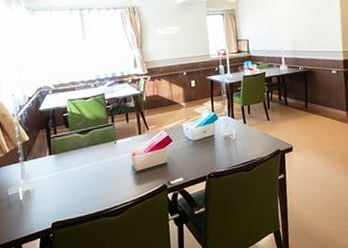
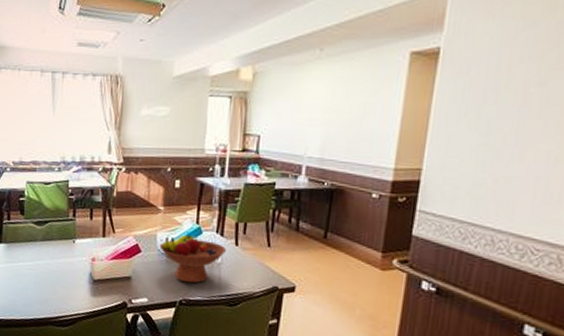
fruit bowl: none [186,121,239,160] -> present [159,234,227,284]

